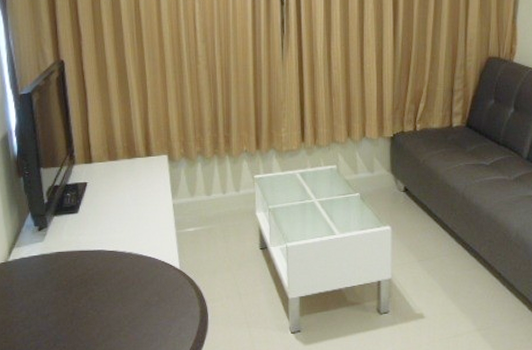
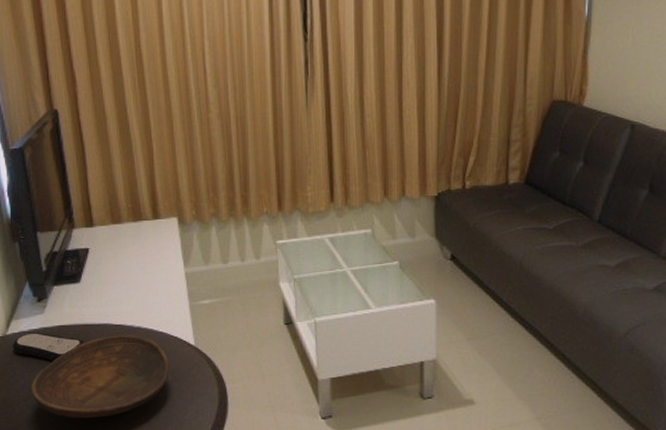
remote control: none [13,258,80,284] -> present [12,331,85,361]
decorative bowl: none [28,260,156,337] -> present [30,335,170,419]

